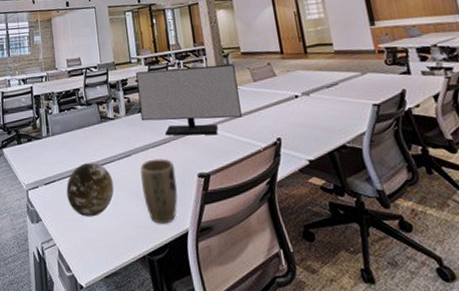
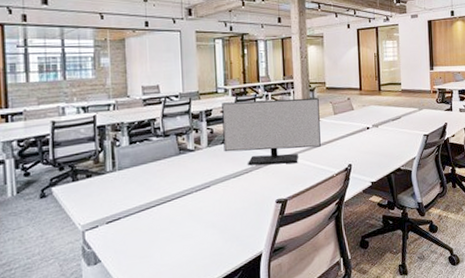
decorative orb: present [66,162,114,217] -> none [133,195,189,252]
plant pot: present [140,158,178,224] -> none [219,188,255,250]

